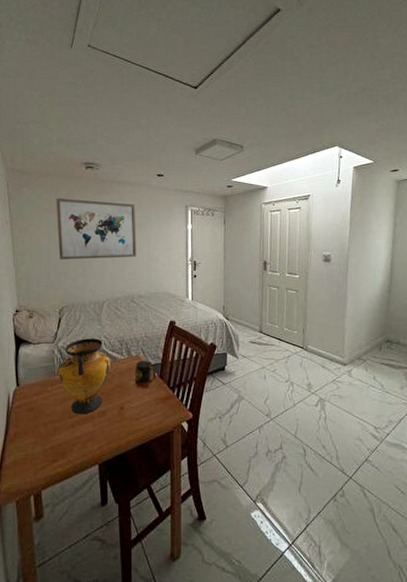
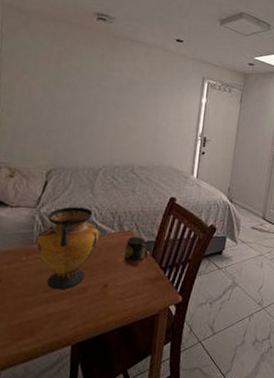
wall art: present [56,198,137,260] -> none [54,46,148,125]

